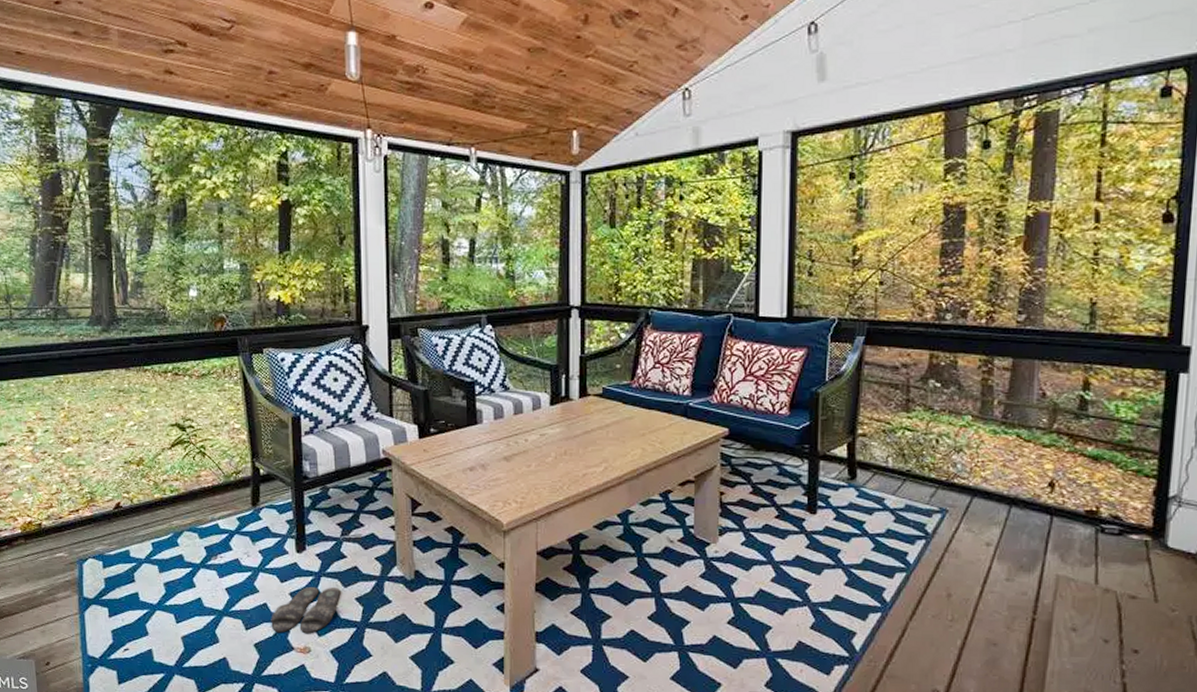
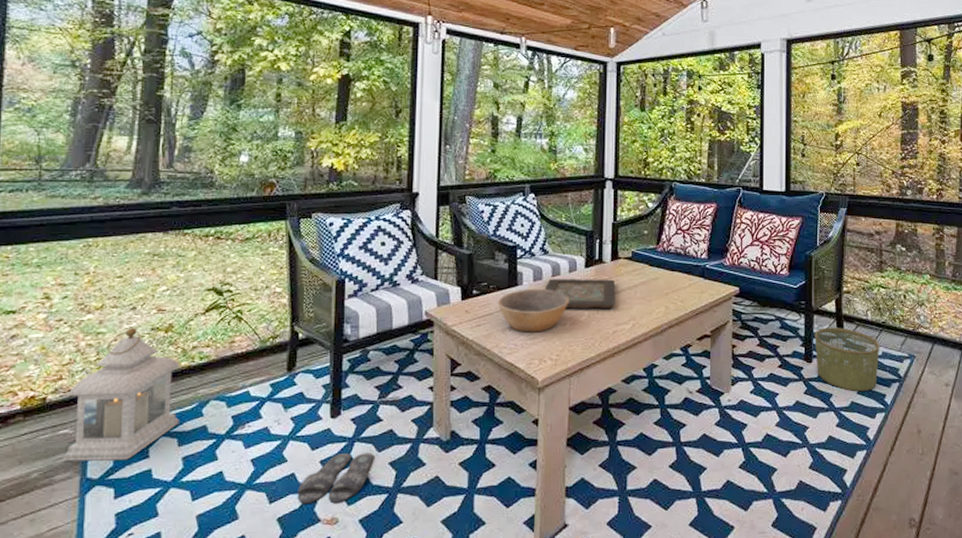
lantern: none [60,461,158,583] -> present [63,328,180,462]
bowl: none [456,427,534,474] -> present [497,288,570,333]
decorative tray: none [507,416,585,450] -> present [545,278,616,309]
basket: none [820,475,903,549] -> present [814,327,880,392]

